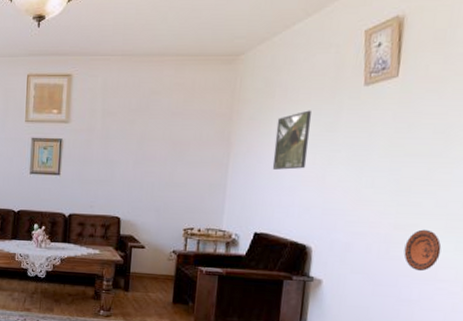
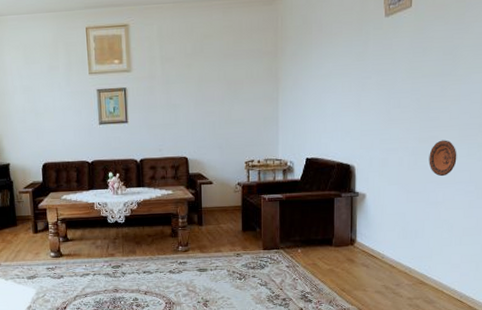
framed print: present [272,110,312,170] -> none [316,42,345,99]

